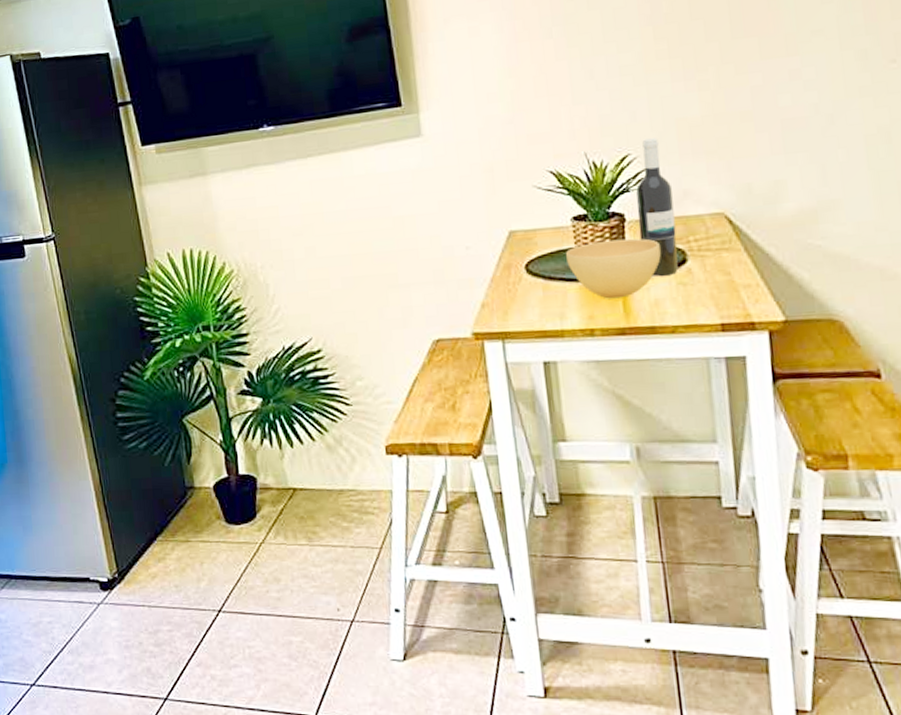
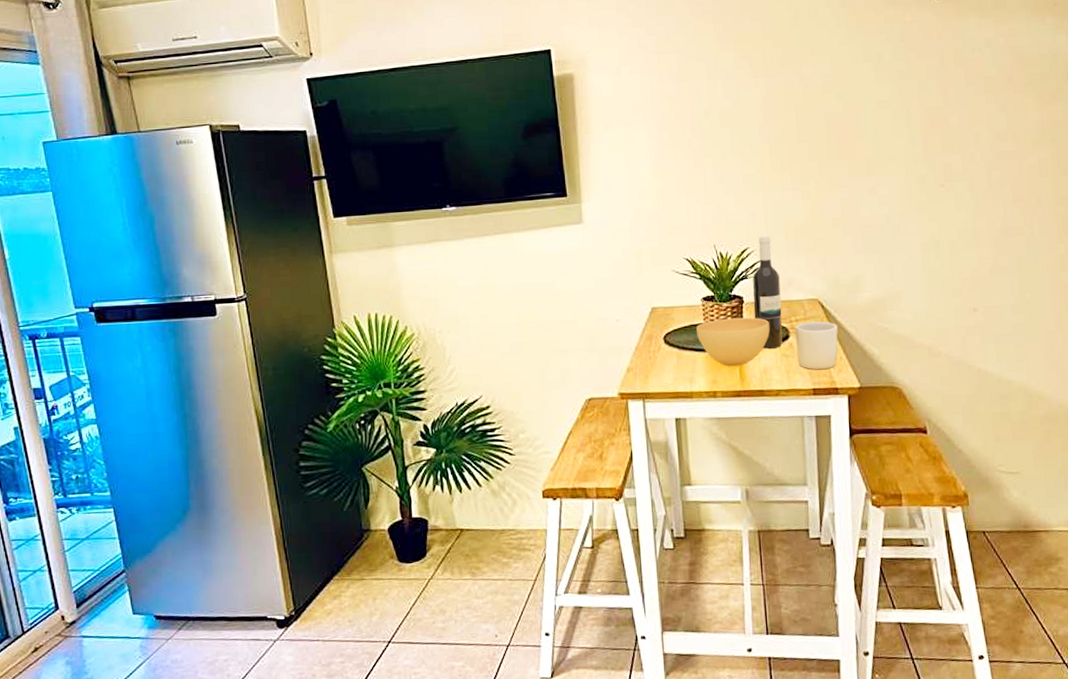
mug: none [694,240,753,301] -> present [795,321,838,370]

